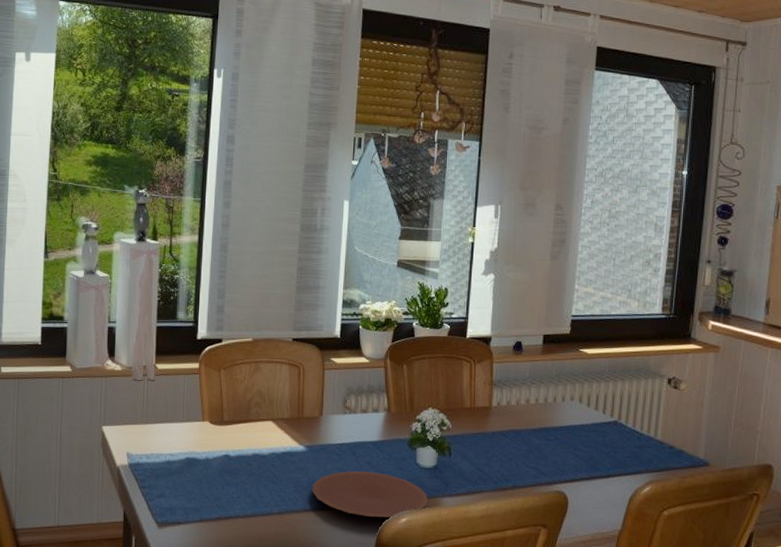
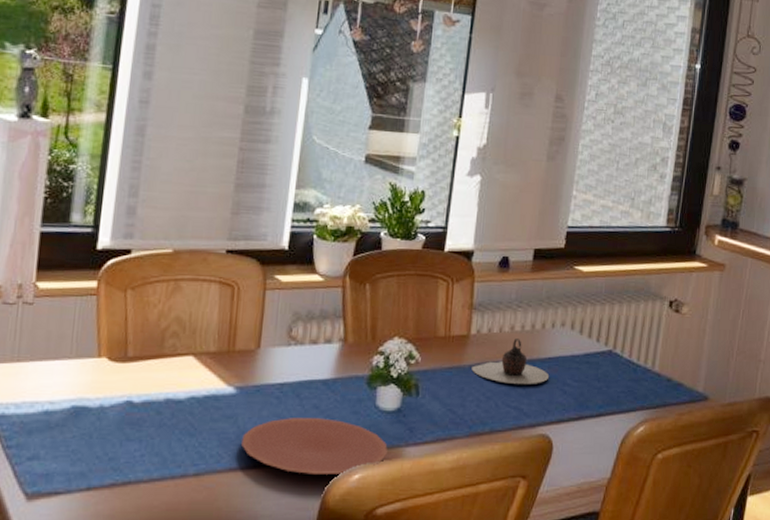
teapot: none [494,410,562,449] -> present [471,339,550,384]

